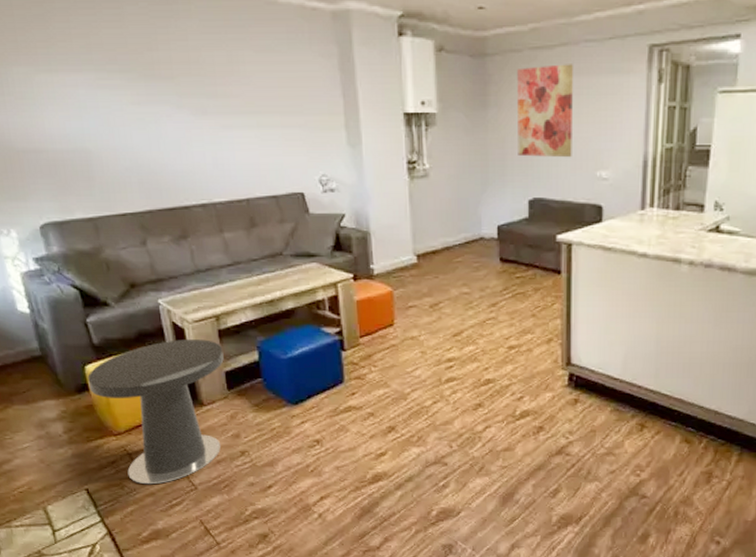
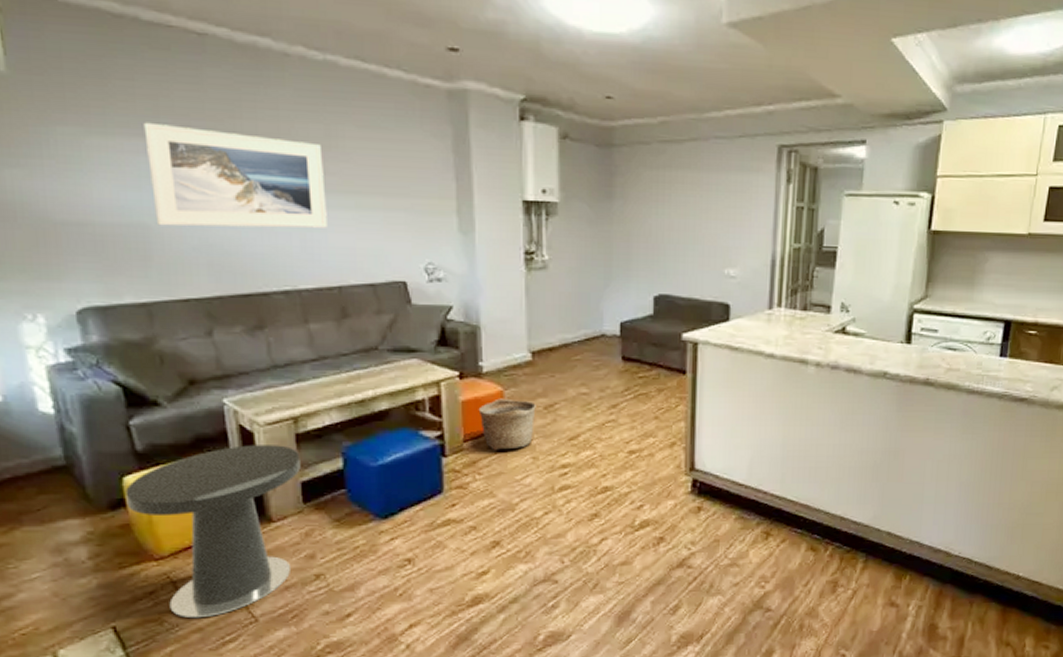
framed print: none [79,58,234,150] -> present [143,122,327,228]
basket: none [371,298,423,346] -> present [478,398,536,451]
wall art: present [517,64,573,158] -> none [644,159,702,254]

